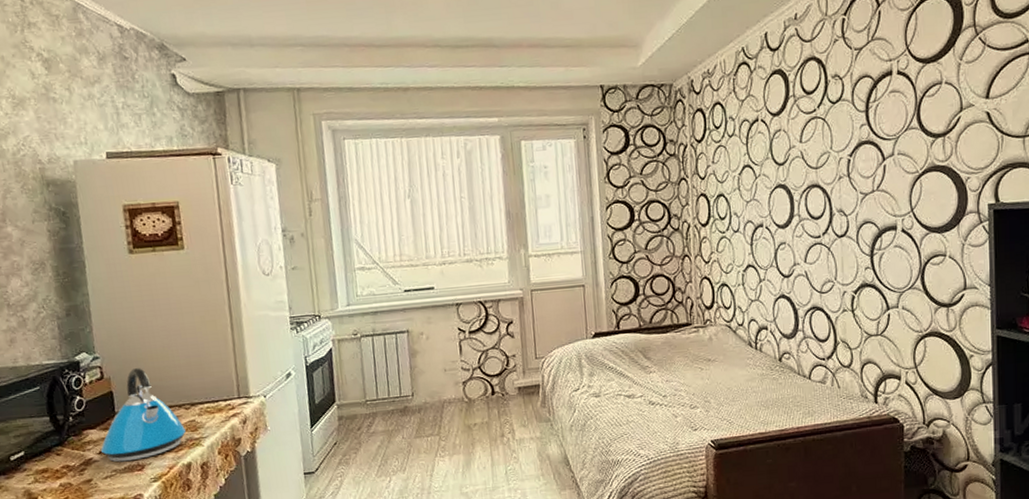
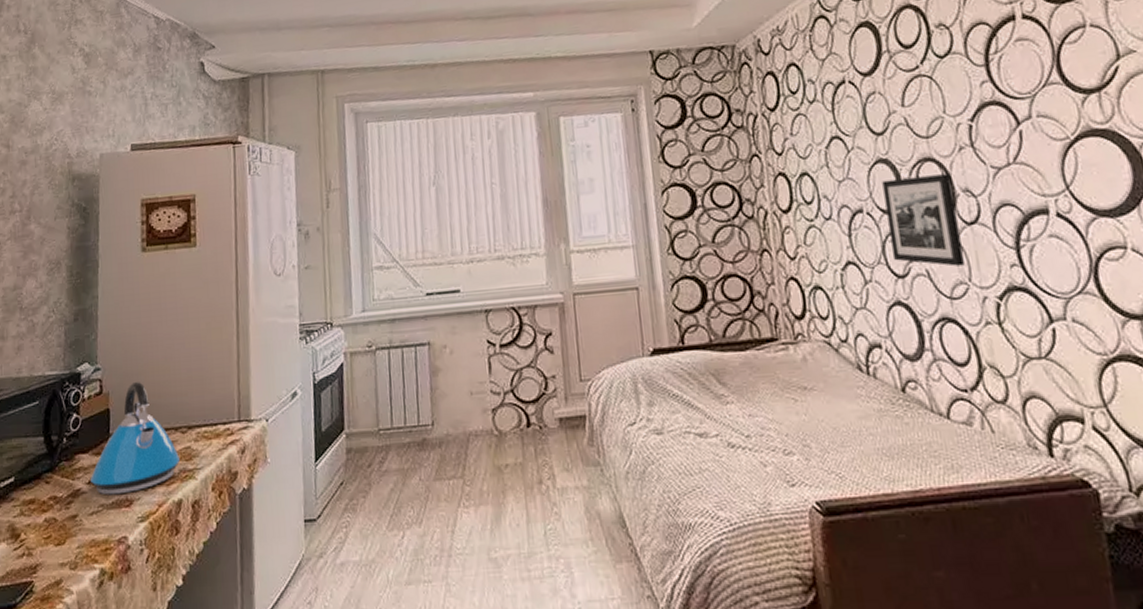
picture frame: none [779,197,833,269] -> present [882,174,965,267]

